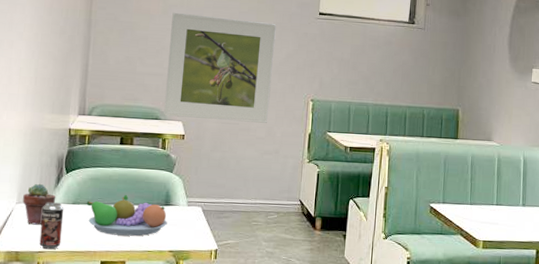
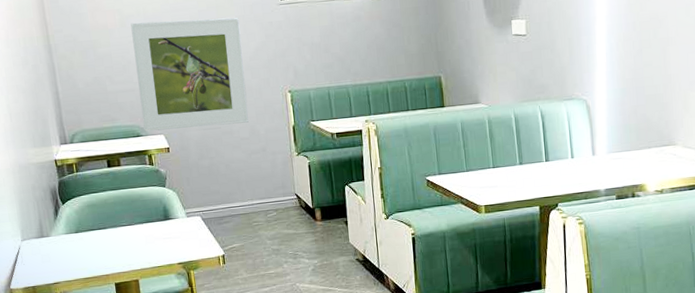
potted succulent: present [23,183,56,225] -> none [26,218,59,259]
beverage can: present [39,202,64,250] -> none [47,233,74,280]
fruit bowl: present [86,194,167,236] -> none [88,215,171,257]

